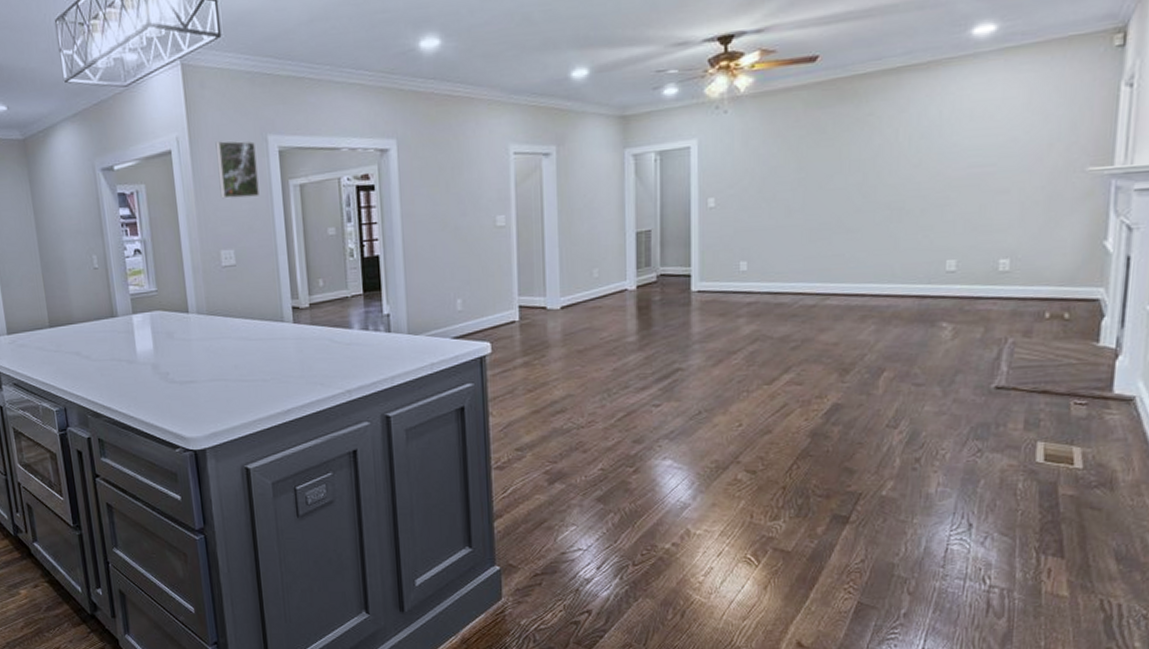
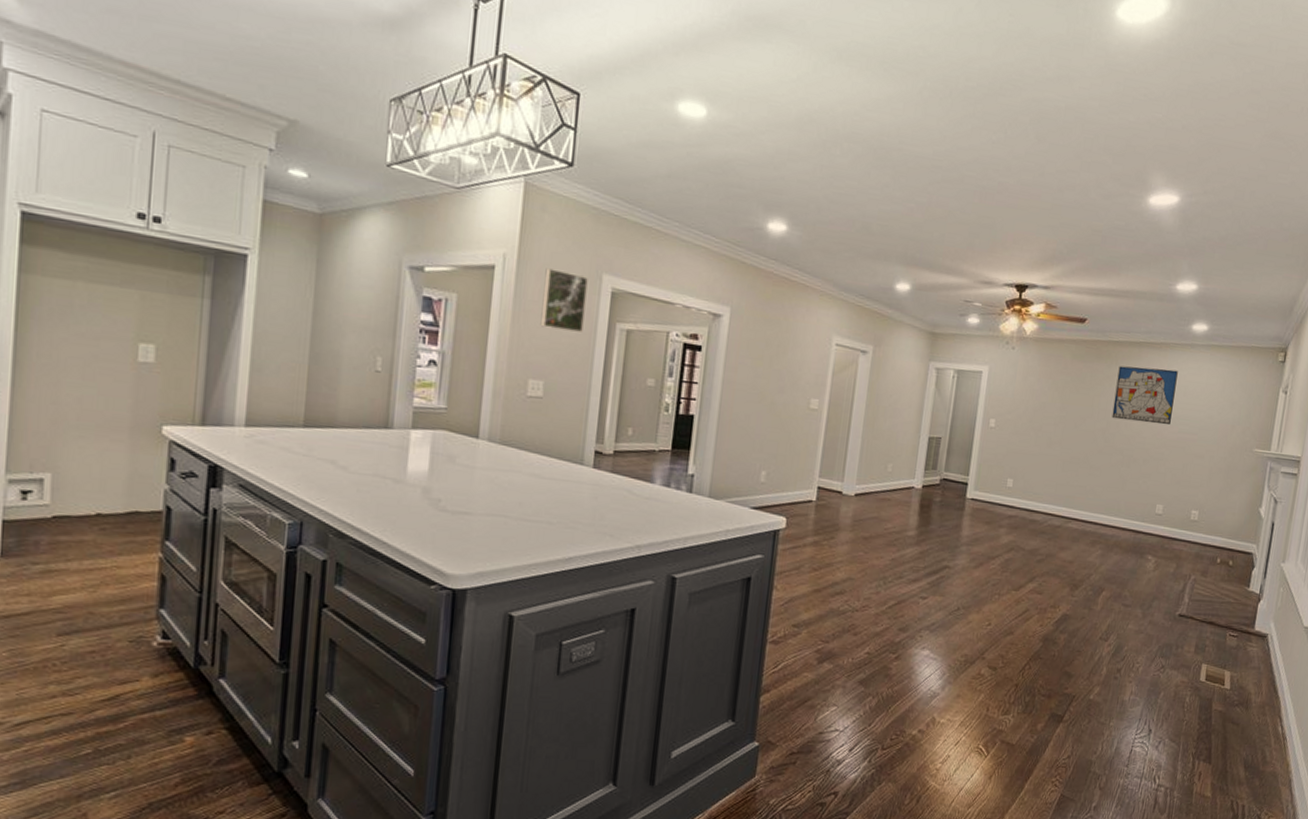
wall art: none [869,91,958,168] -> present [1112,365,1178,425]

